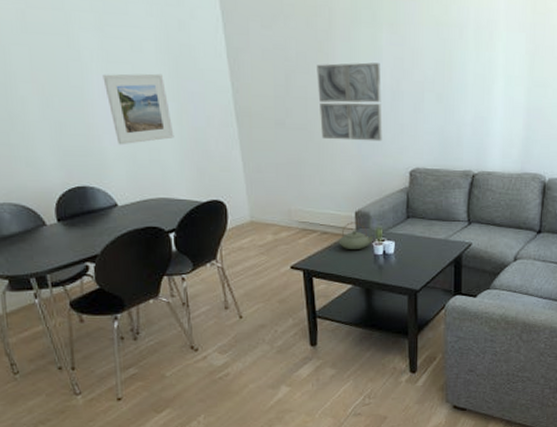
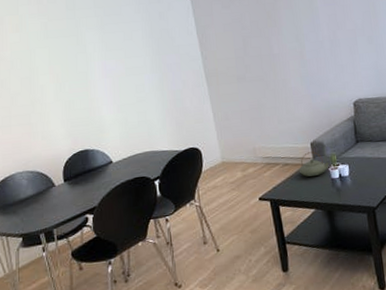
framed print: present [102,73,174,145] -> none [102,53,158,113]
wall art: present [317,62,383,142] -> none [267,20,327,86]

